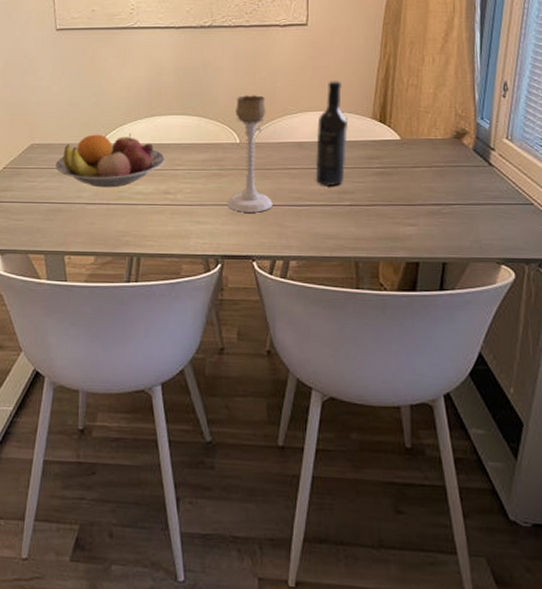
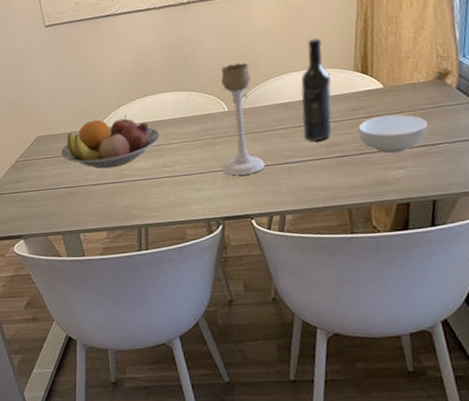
cereal bowl: none [372,169,442,209] -> present [358,114,428,154]

